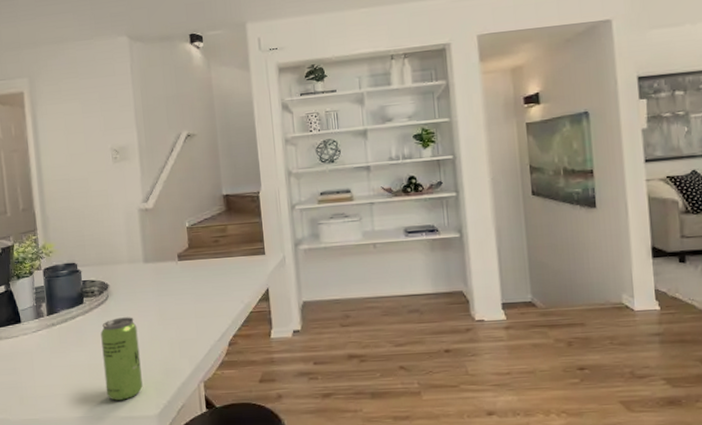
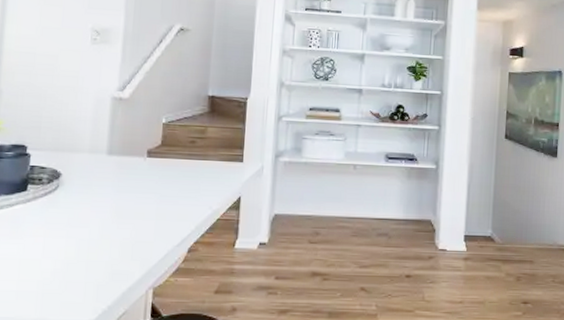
beverage can: present [101,317,143,401] -> none [36,210,87,302]

